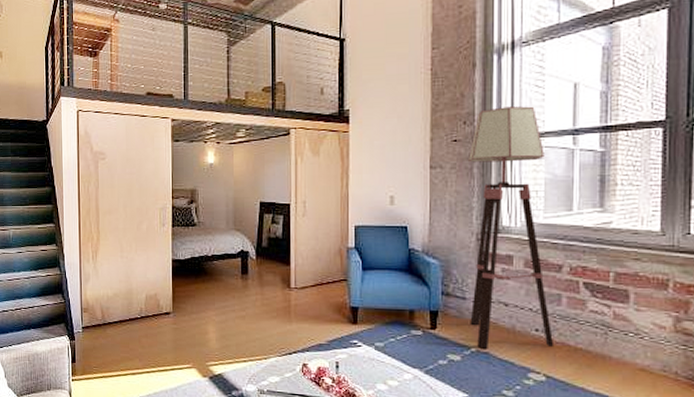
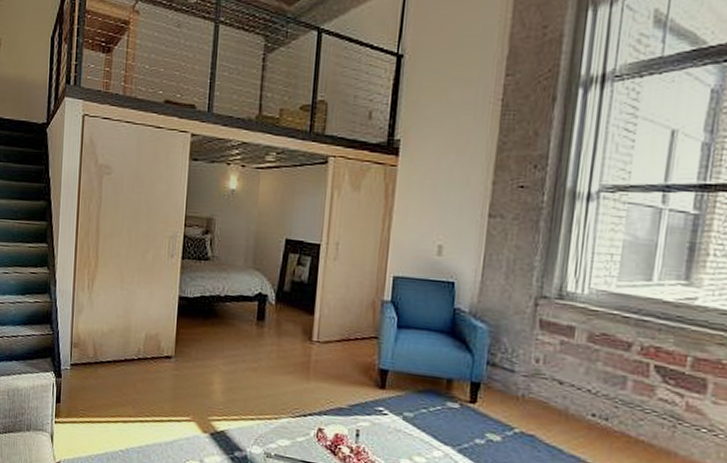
floor lamp: present [469,106,555,349] -> none [516,151,627,436]

